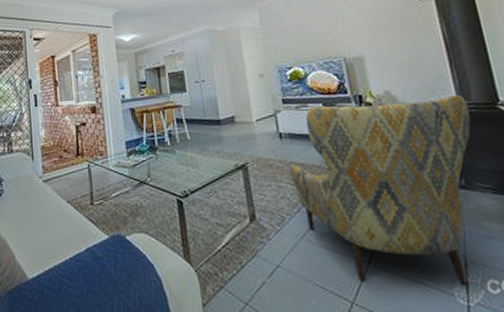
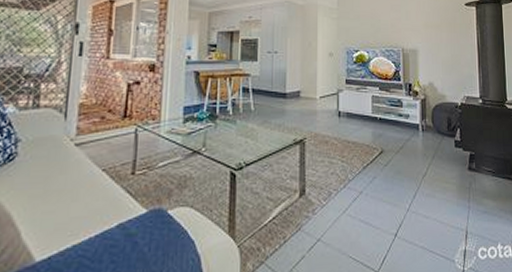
armchair: present [289,95,471,285] -> none [343,90,487,253]

